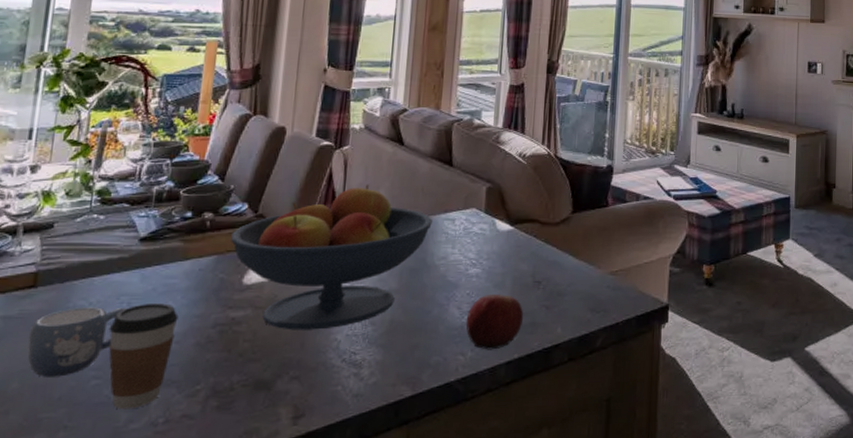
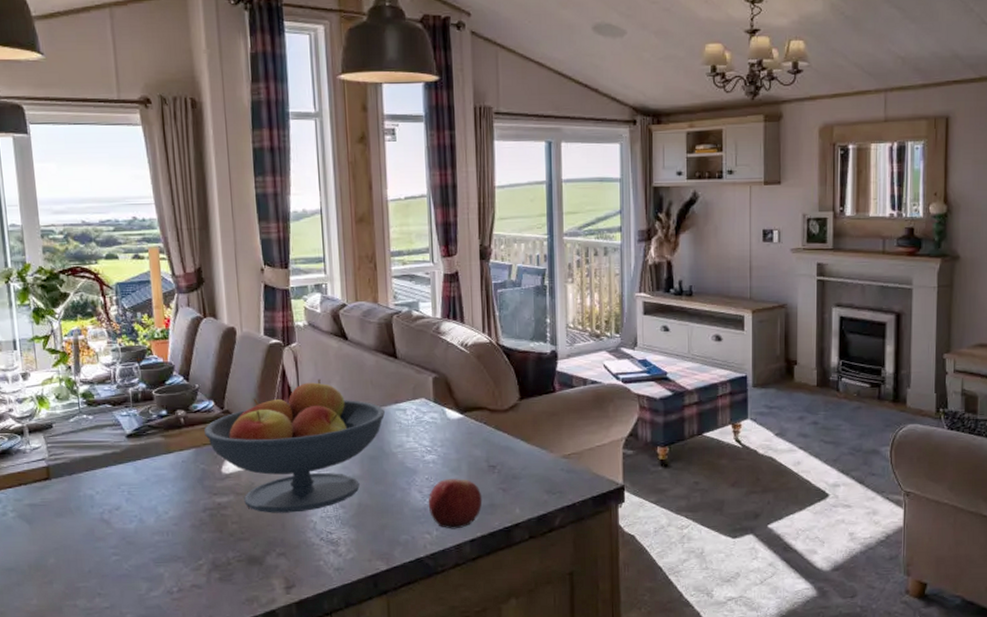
mug: present [27,307,127,377] -> none [53,495,128,554]
coffee cup: present [109,303,179,410] -> none [117,491,173,581]

